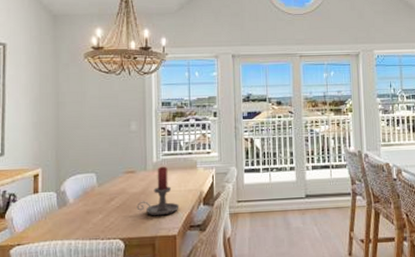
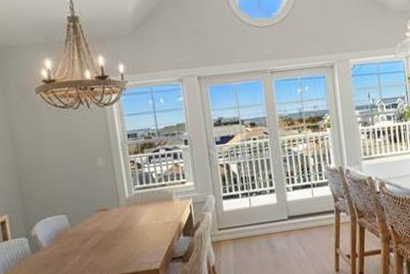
candle holder: present [137,166,179,216] -> none [114,200,159,252]

